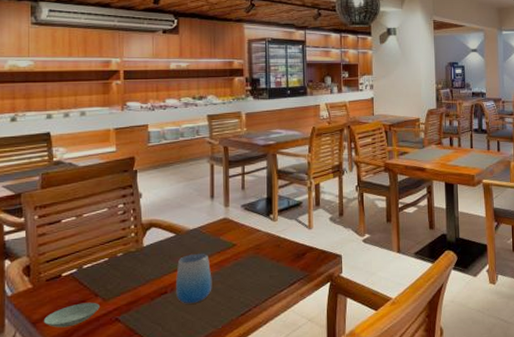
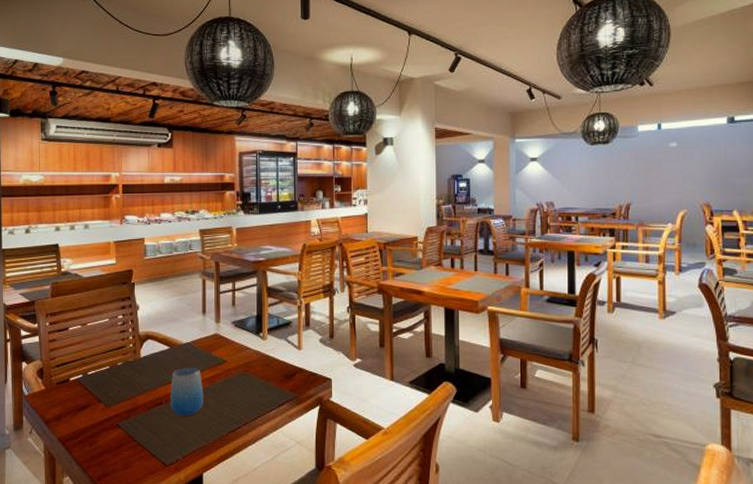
saucer: present [43,302,100,328] -> none [54,407,102,429]

